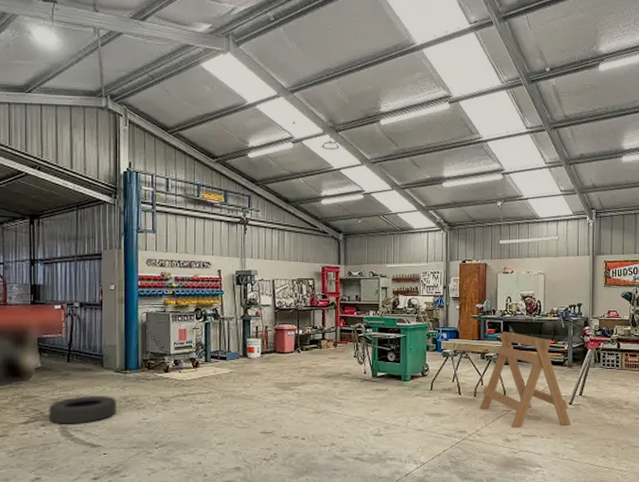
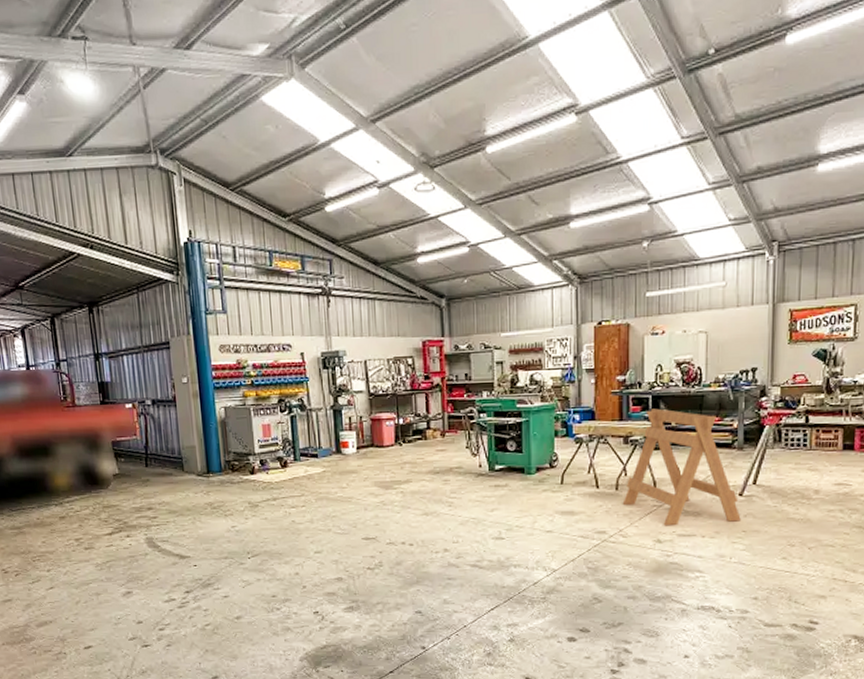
tire: present [48,396,116,424] -> none [131,502,203,535]

